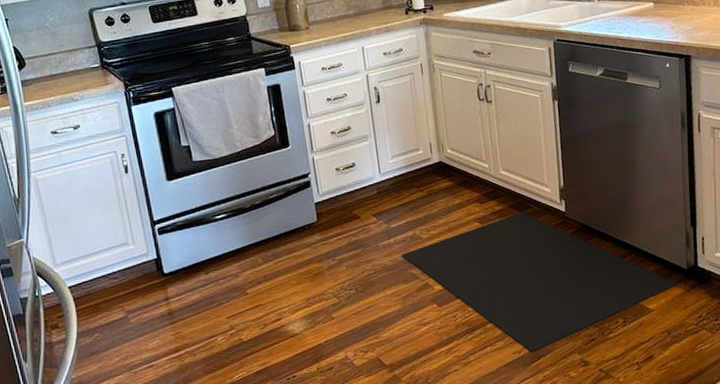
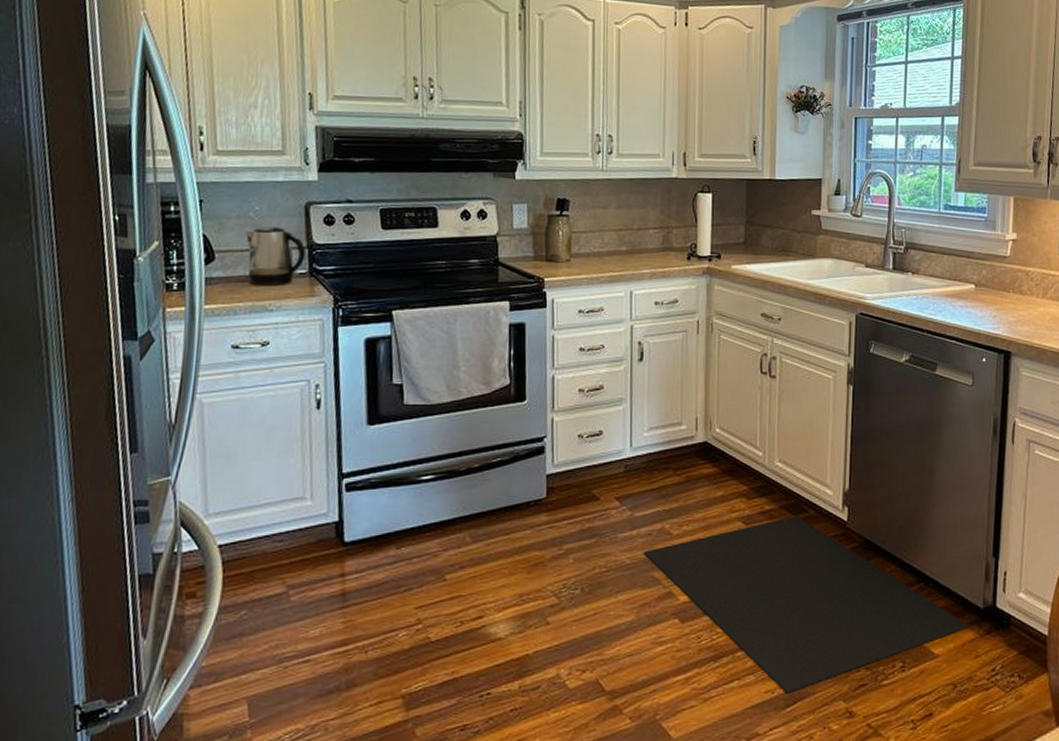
kettle: none [46,32,96,83] -> present [246,226,306,287]

